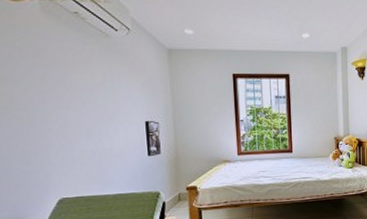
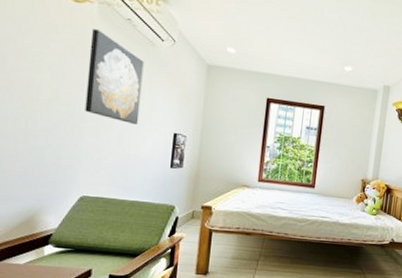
wall art: none [38,27,107,119] -> present [85,29,144,125]

